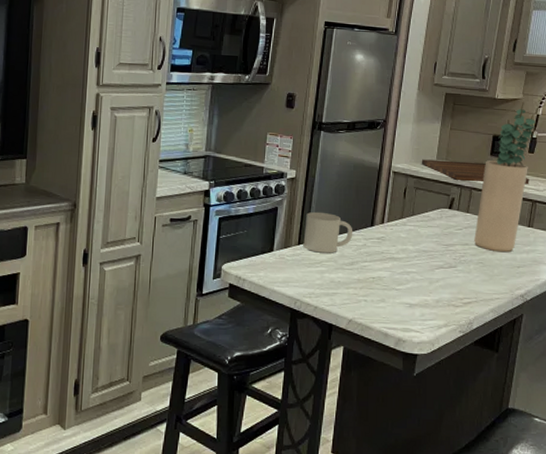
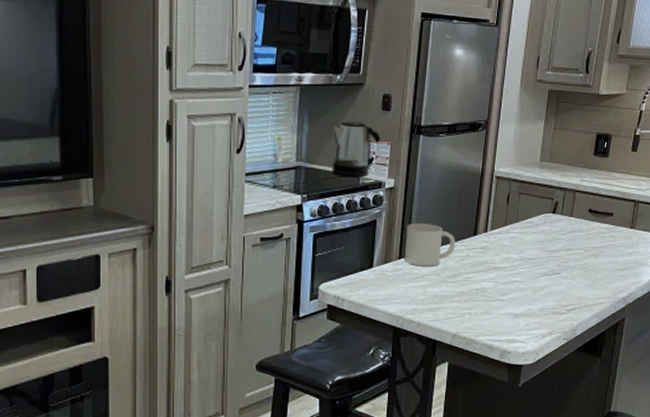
kettle: none [238,116,285,168] -> present [332,121,381,178]
cutting board: present [421,159,529,185] -> none [524,162,632,185]
vase: present [474,101,536,253] -> none [578,97,639,256]

